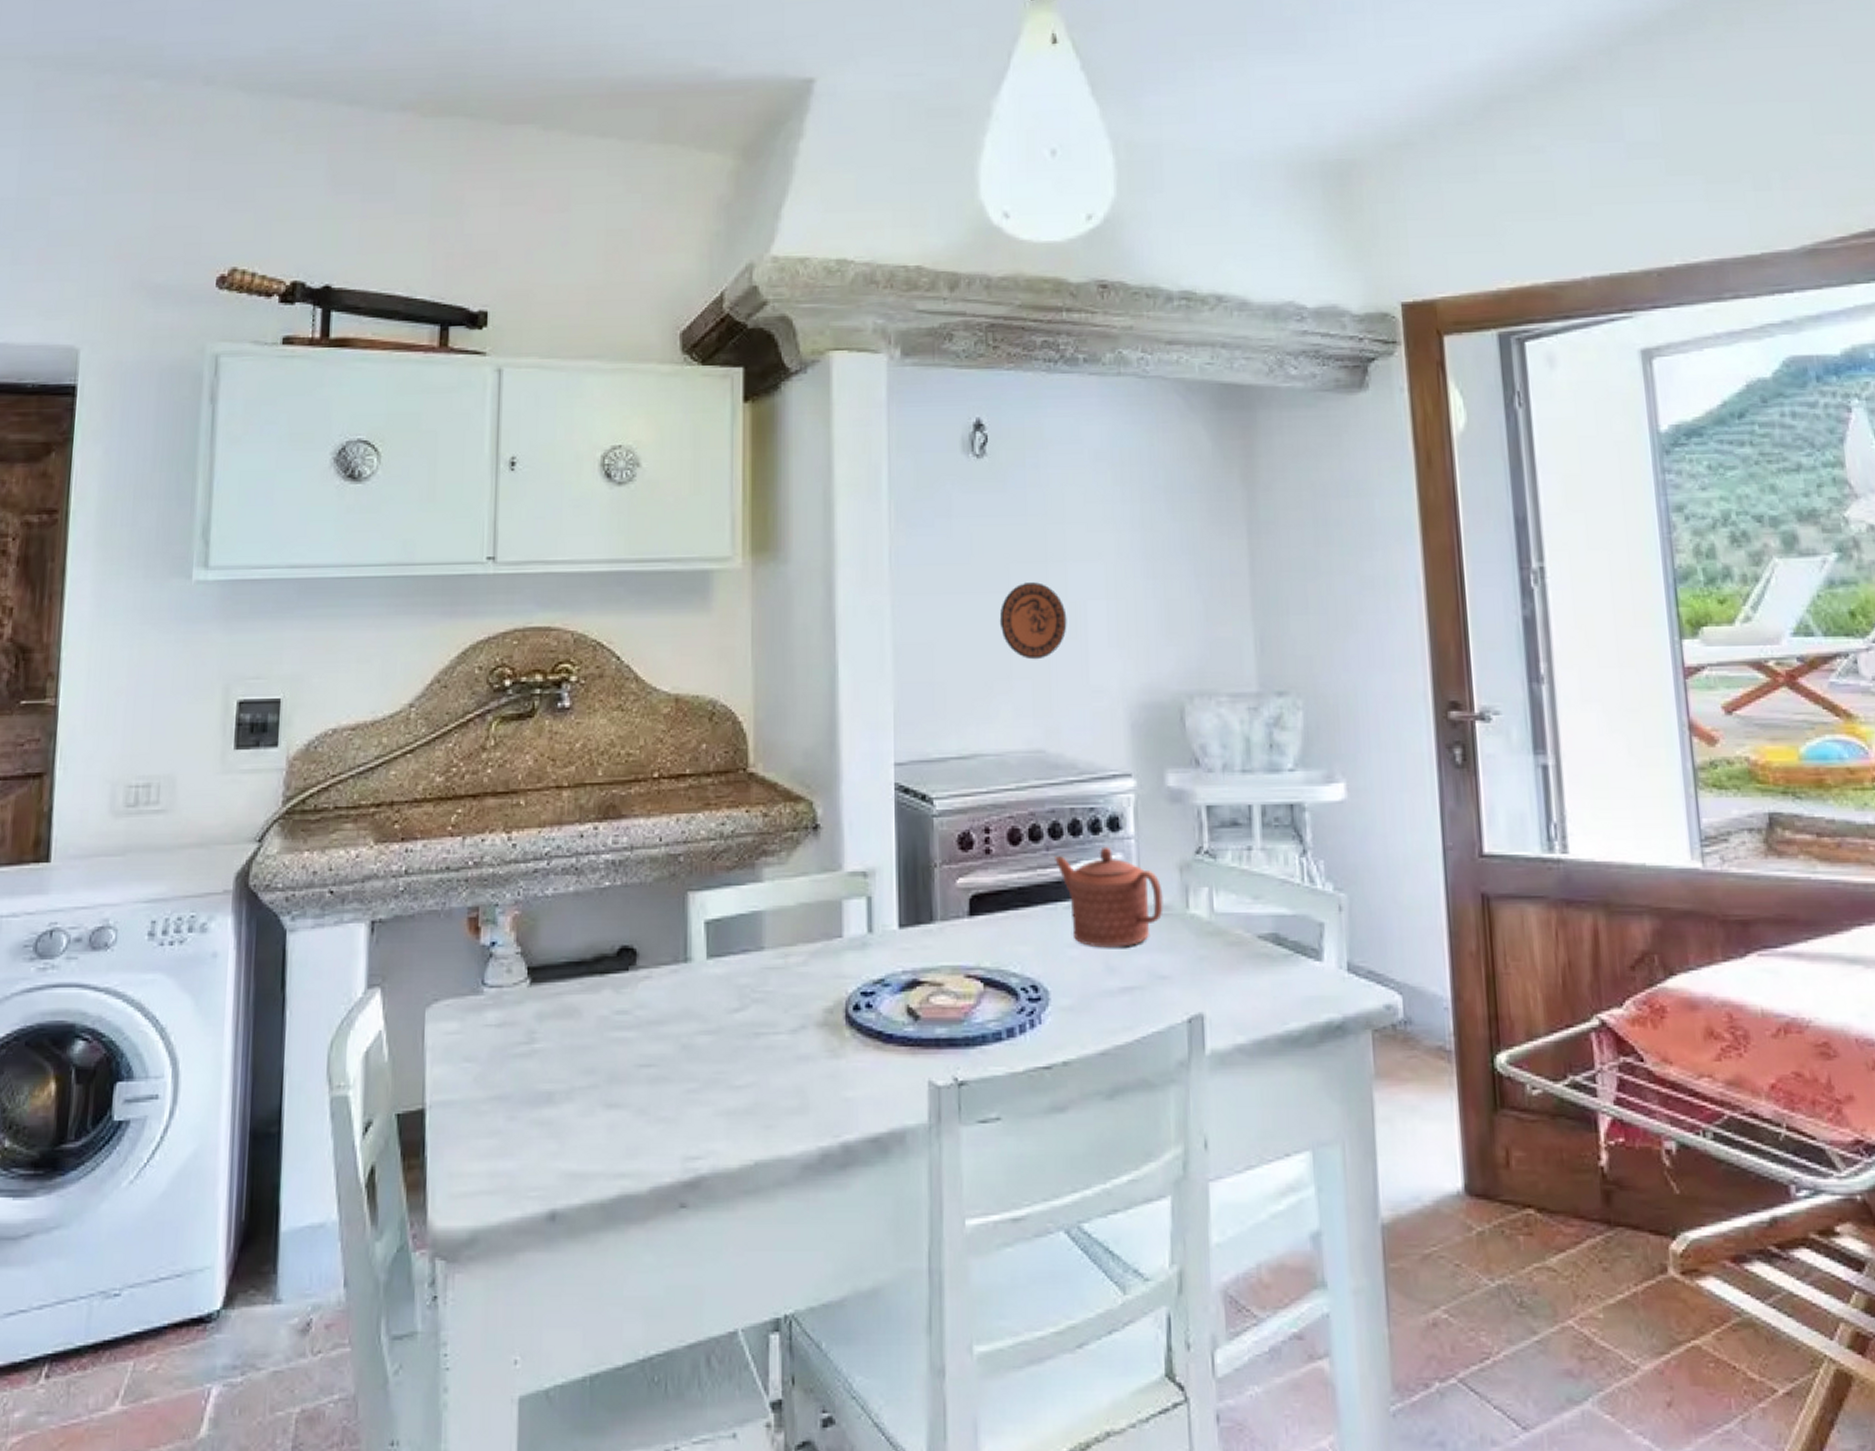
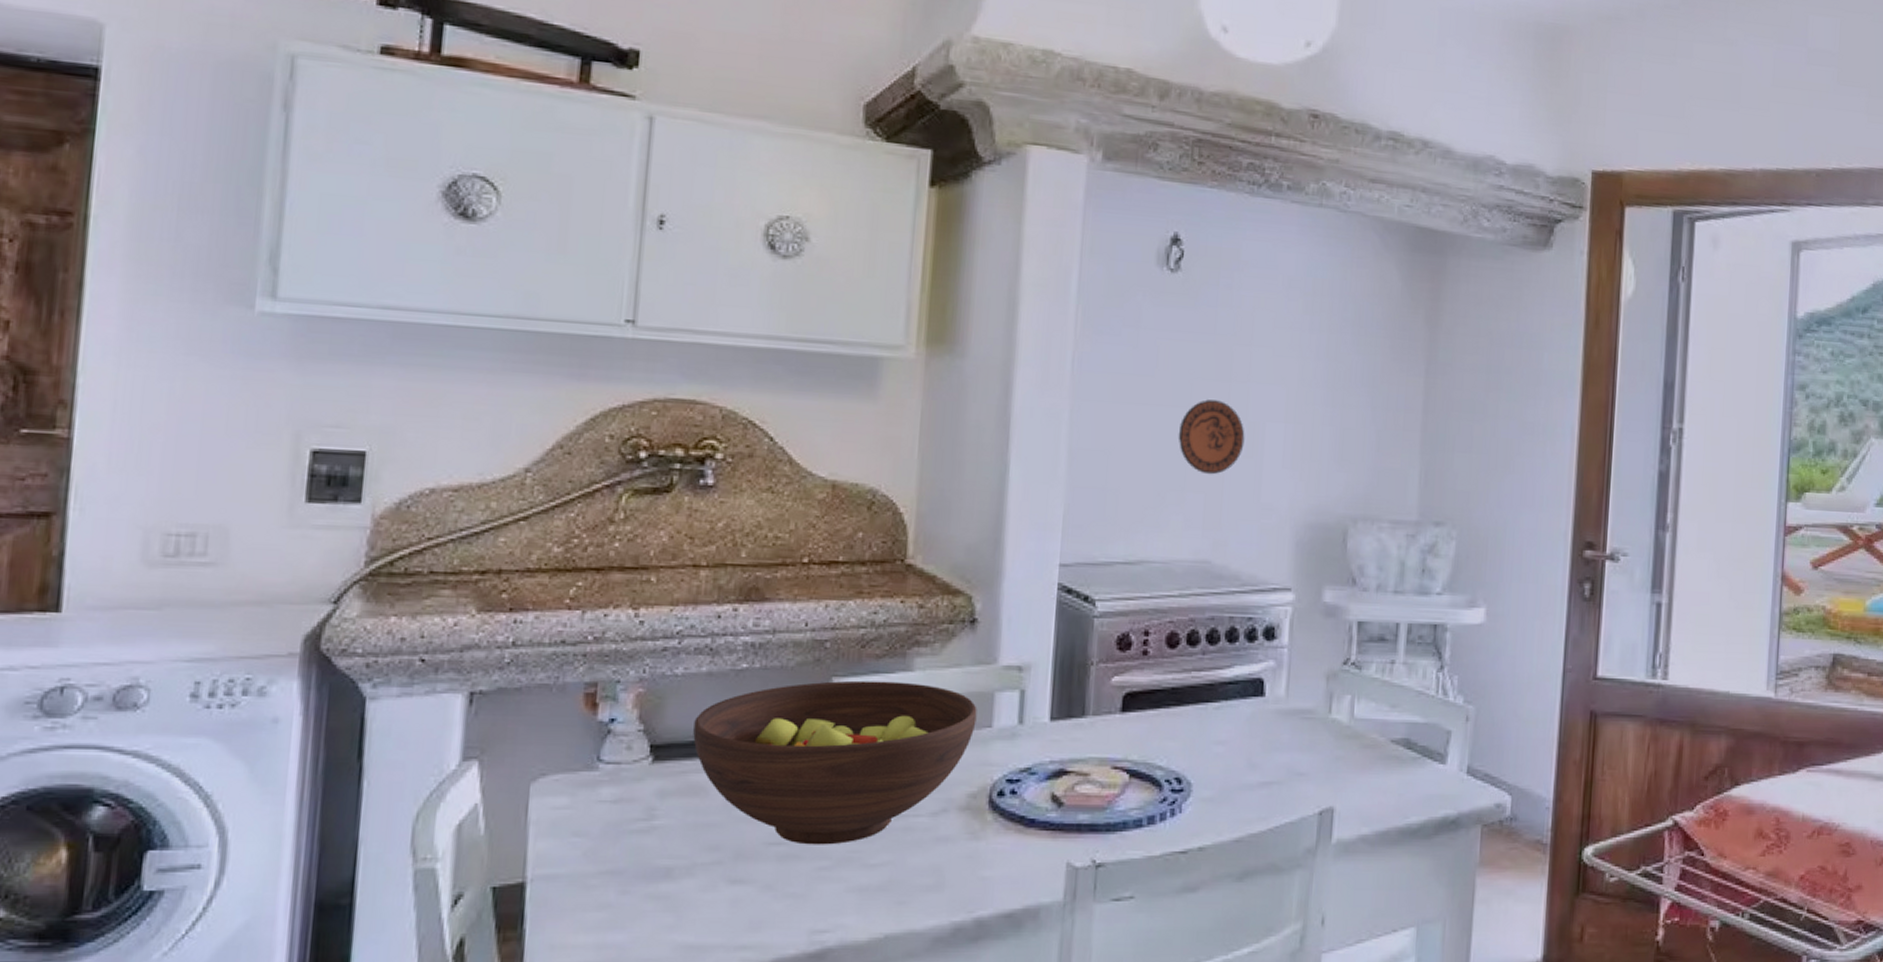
fruit bowl: none [565,893,827,1066] -> present [693,680,977,845]
teapot: present [1055,846,1163,948] -> none [1210,653,1309,746]

